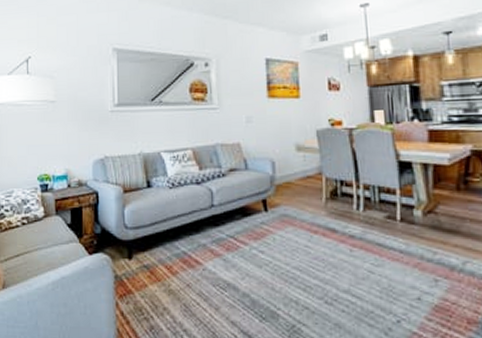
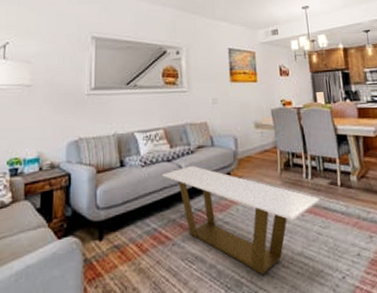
coffee table: none [191,189,373,309] -> present [162,165,320,275]

